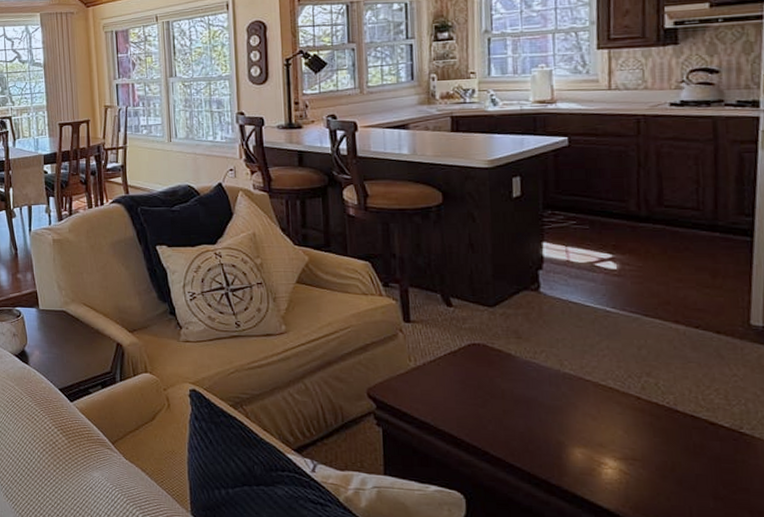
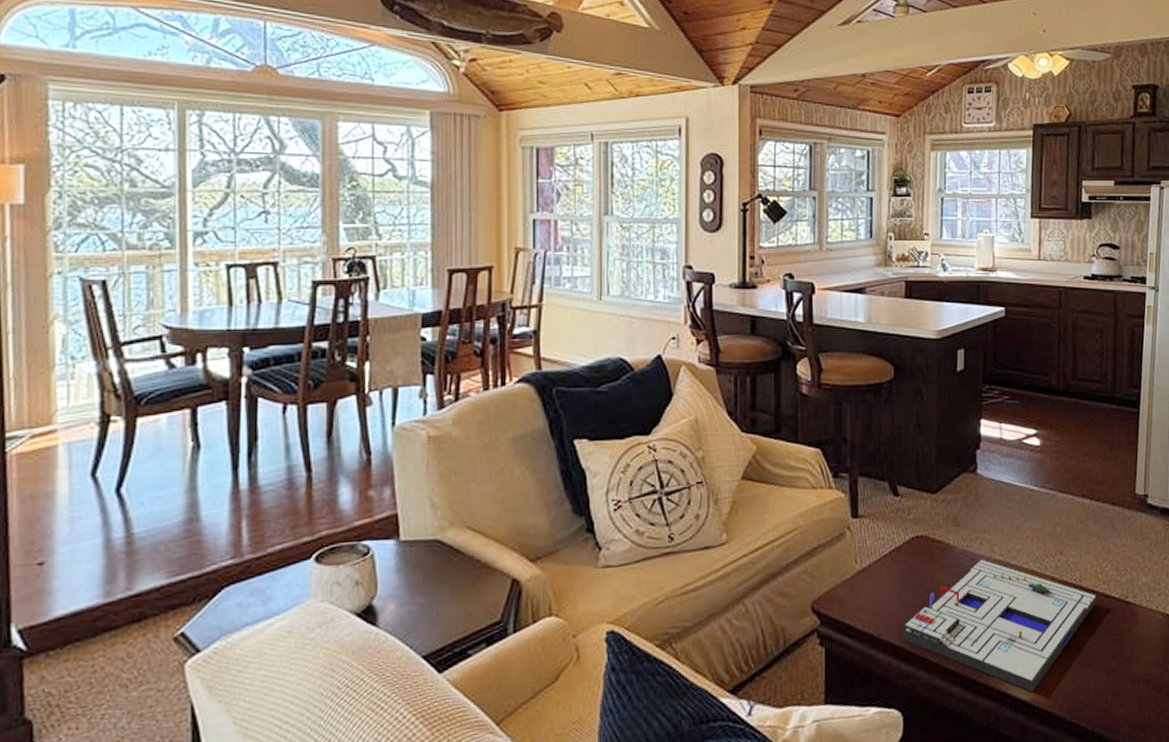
board game: none [461,371,698,502] -> present [902,559,1097,692]

